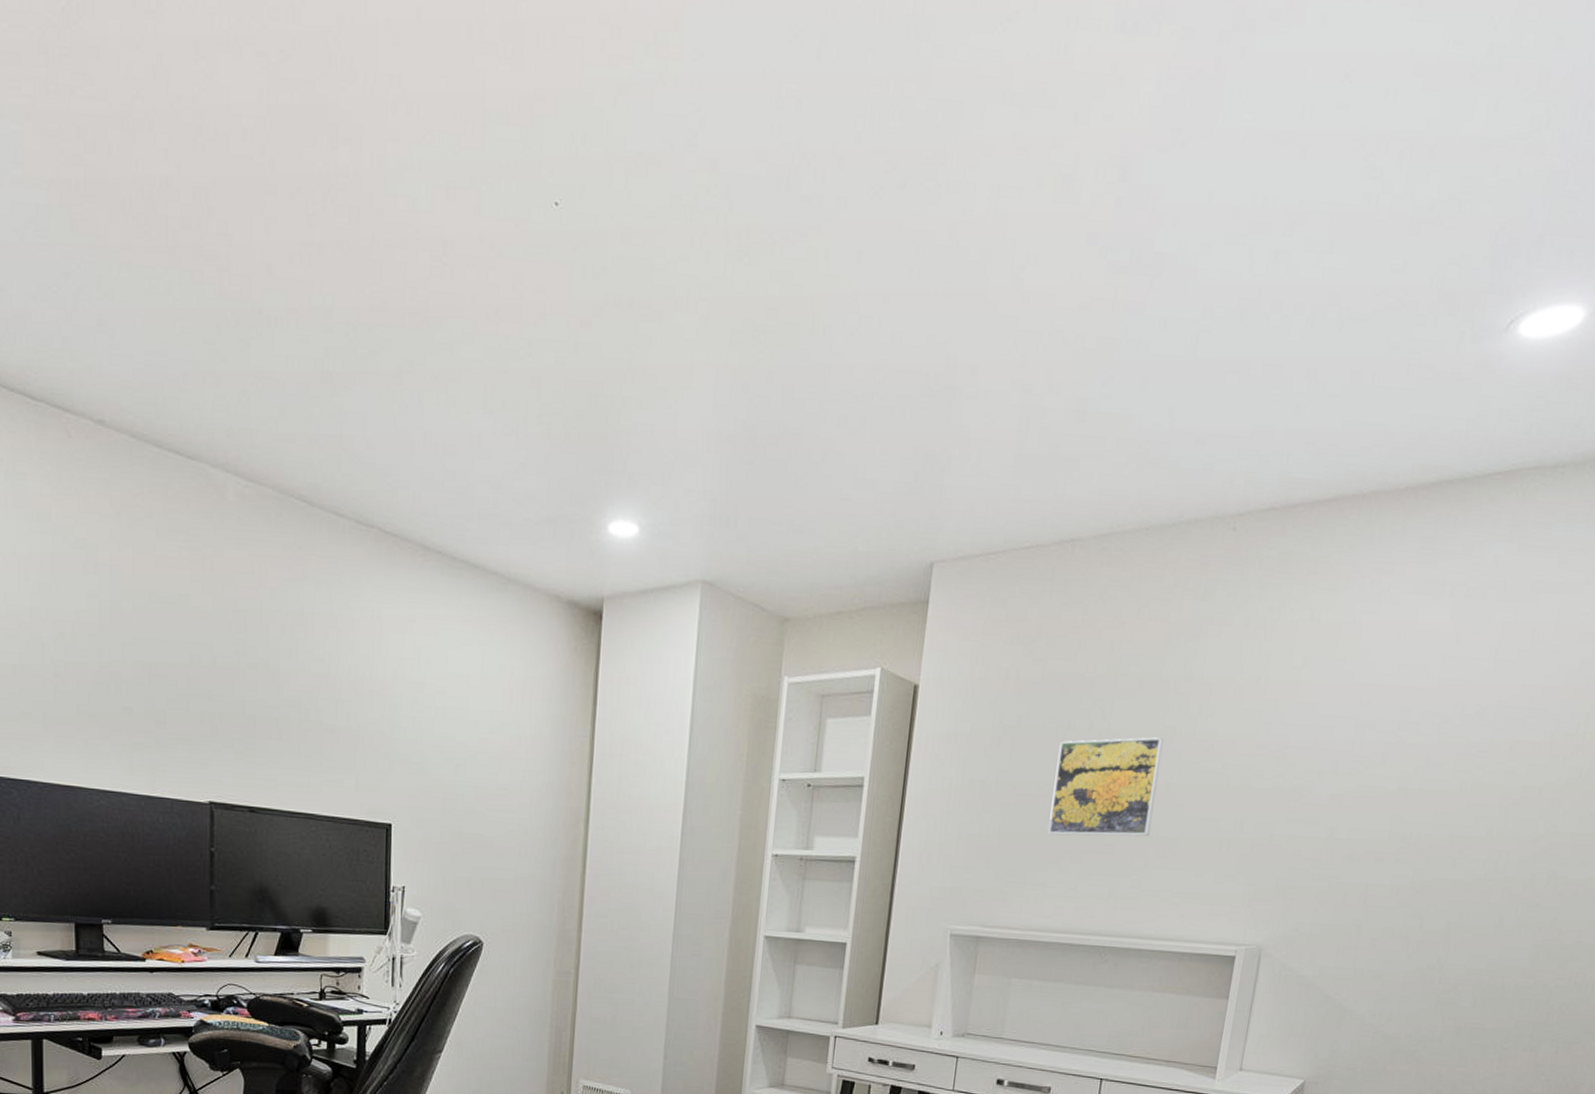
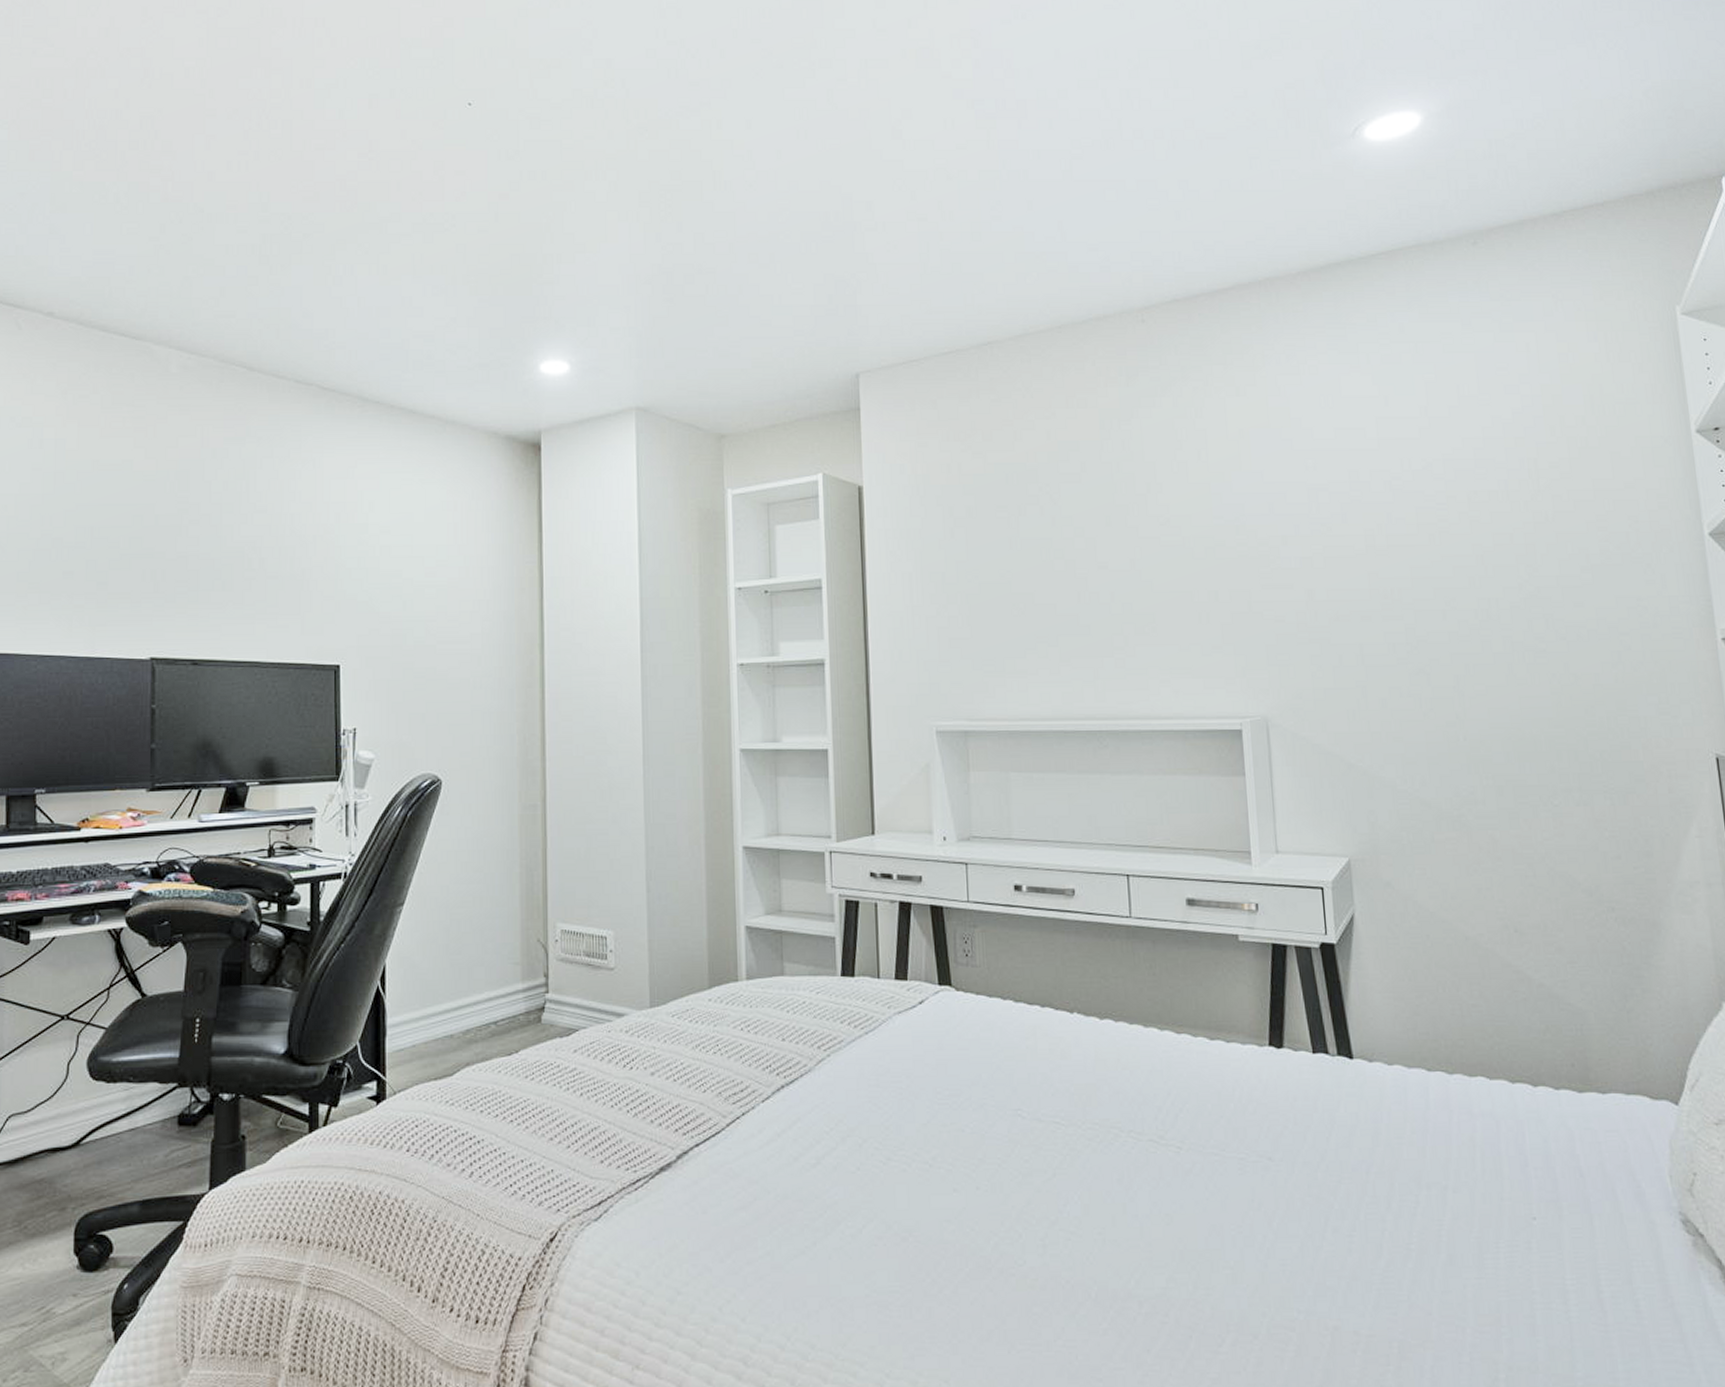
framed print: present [1048,737,1164,837] -> none [1014,517,1124,620]

